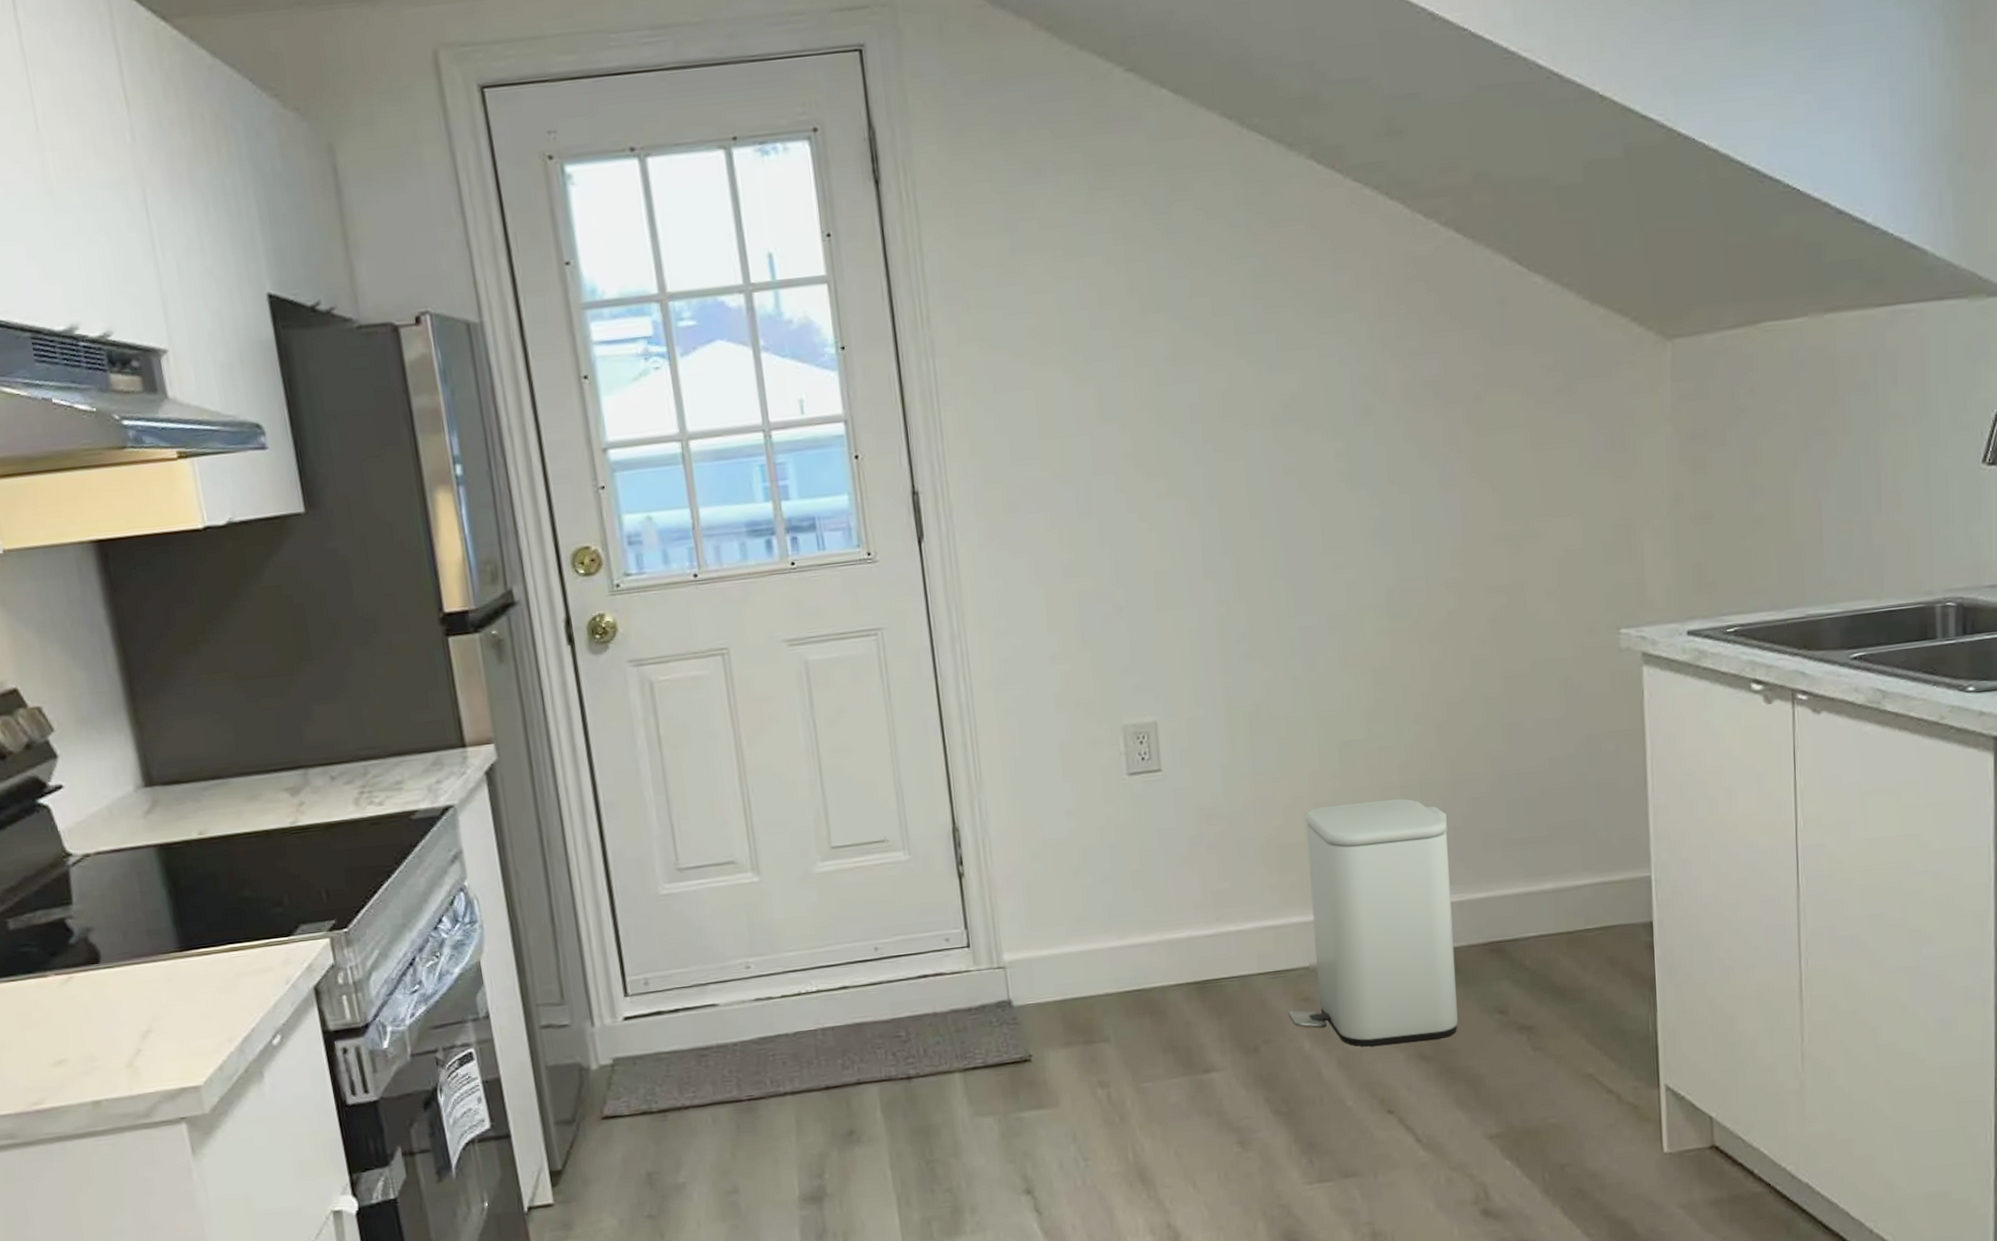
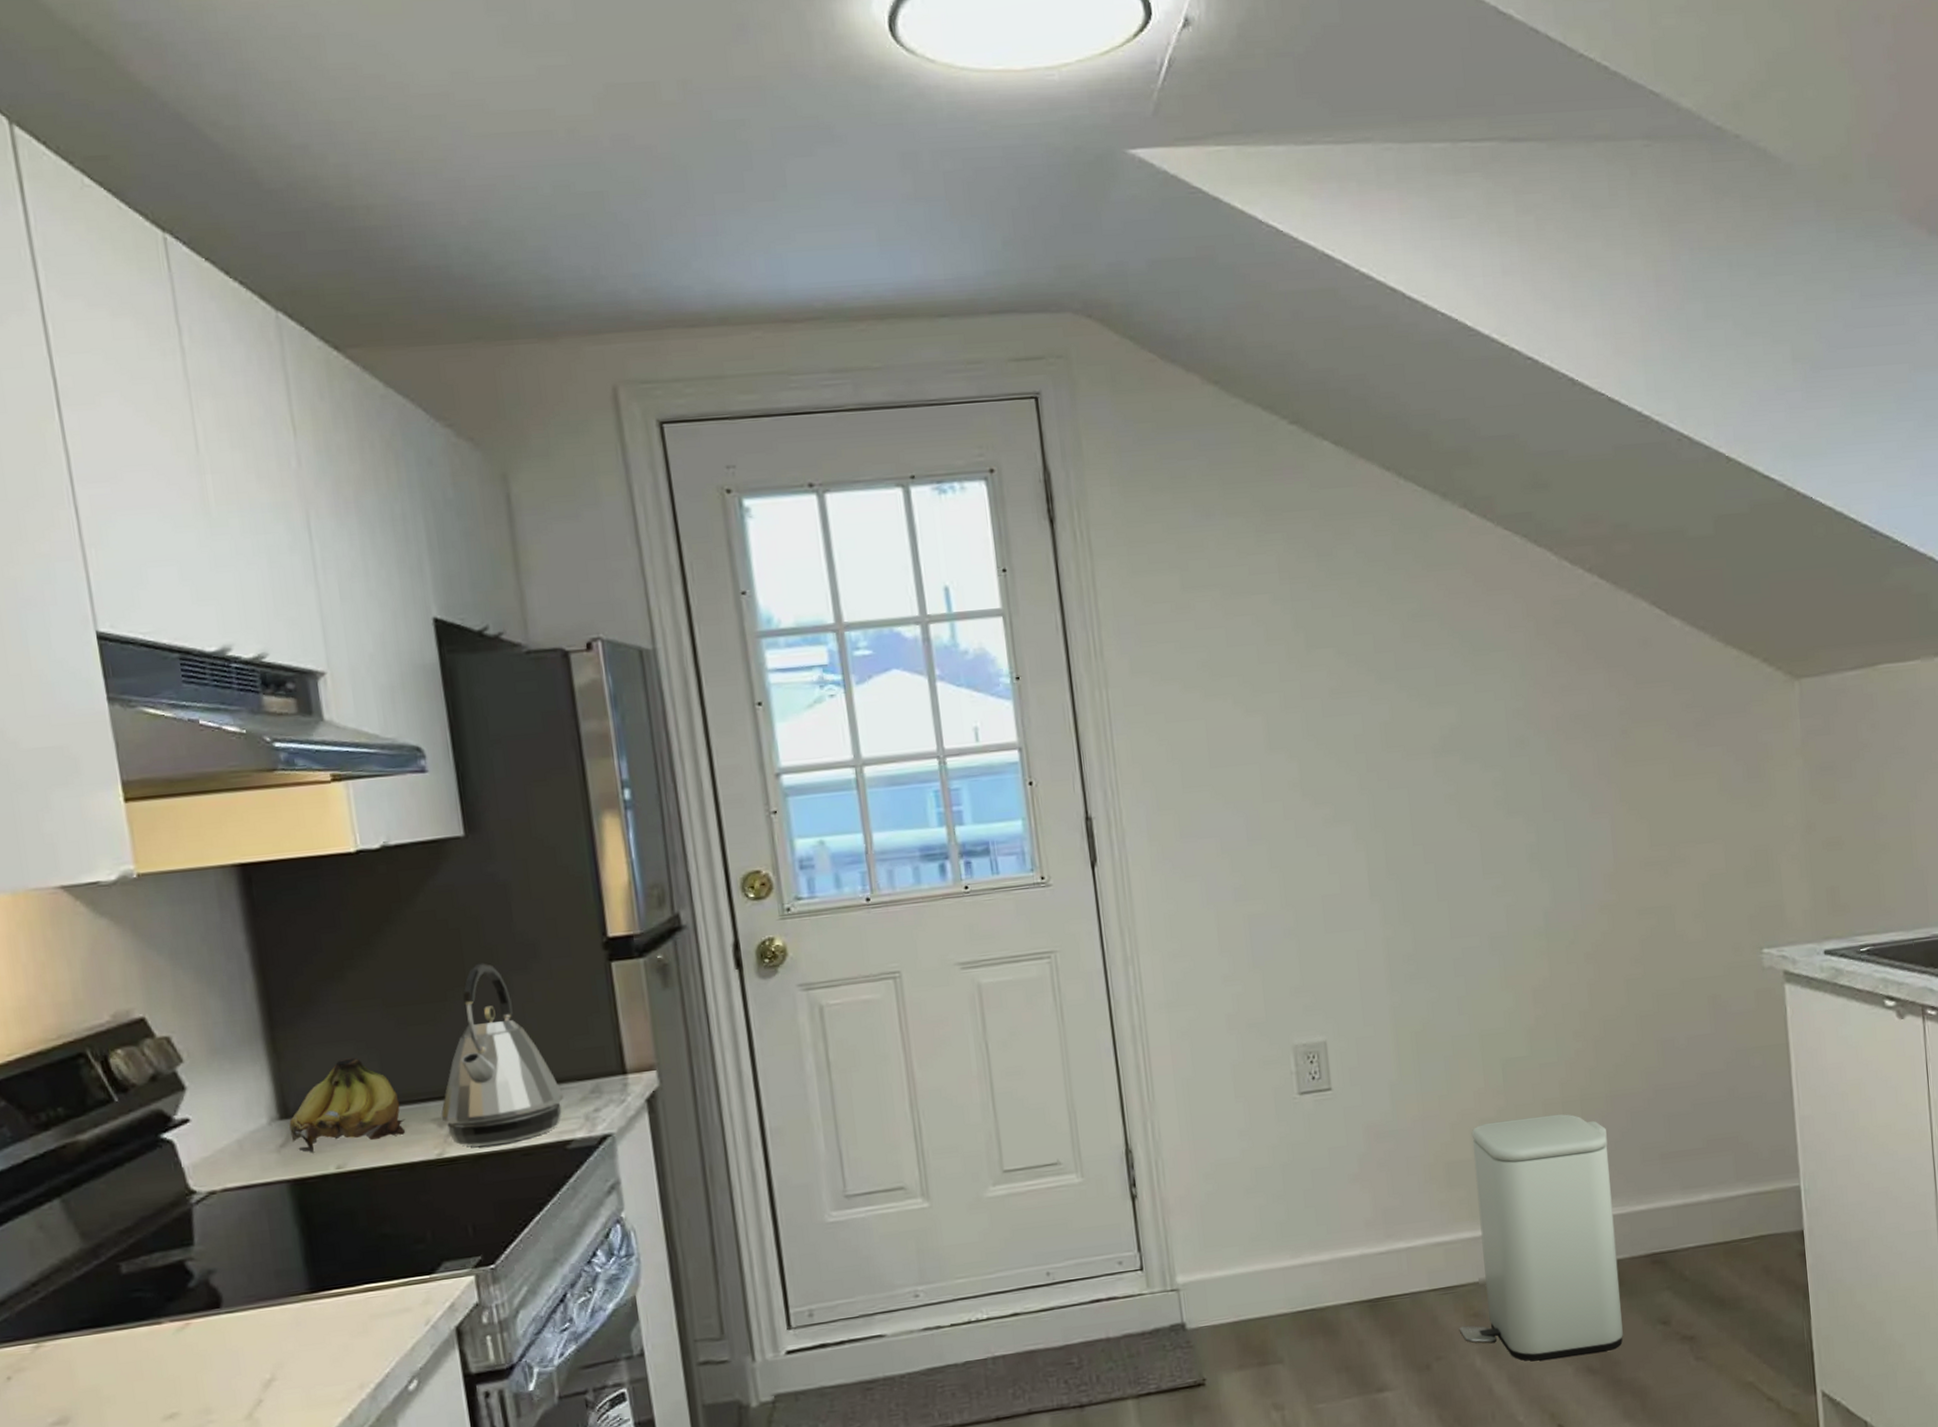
fruit: none [153,728,261,819] -> present [289,1057,406,1153]
kettle: none [292,637,408,816] -> present [440,963,564,1147]

